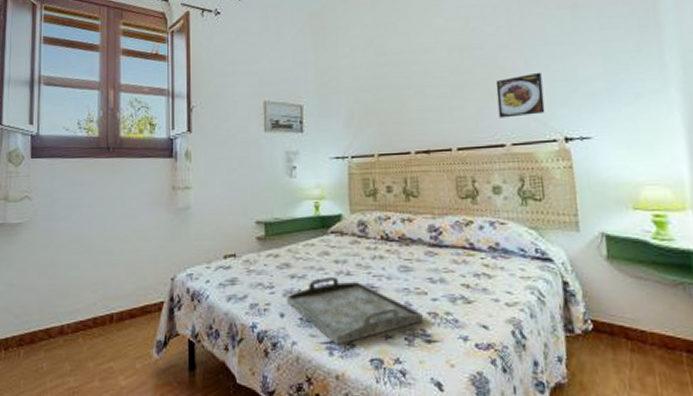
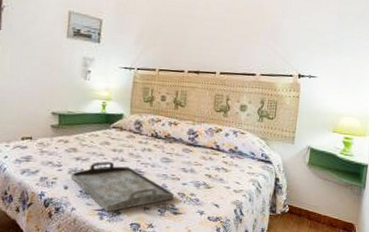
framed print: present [495,72,545,118] -> none [255,20,292,54]

